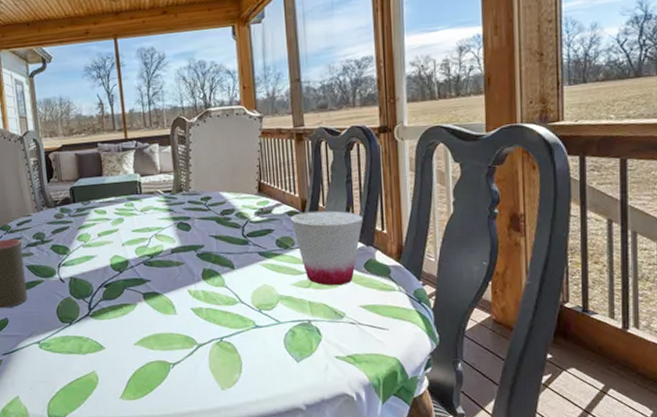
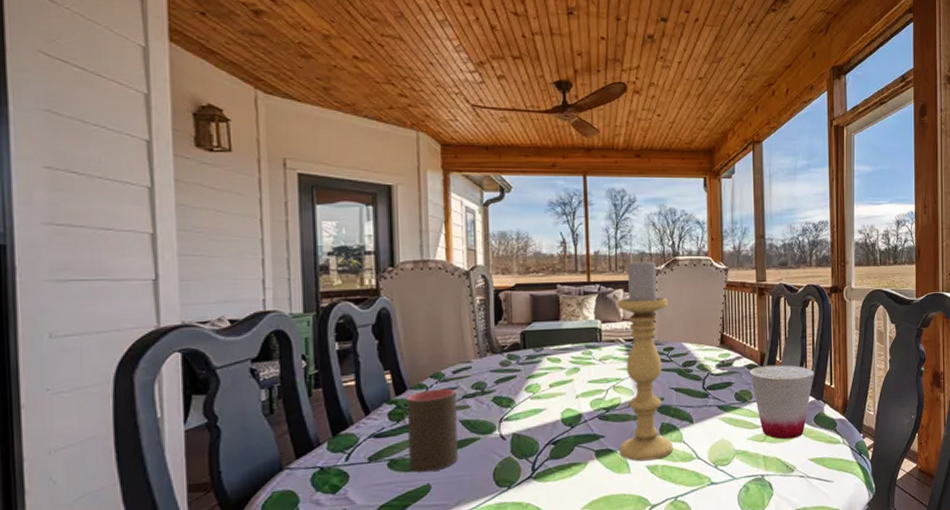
candle holder: none [153,112,216,304] -> present [617,257,673,462]

